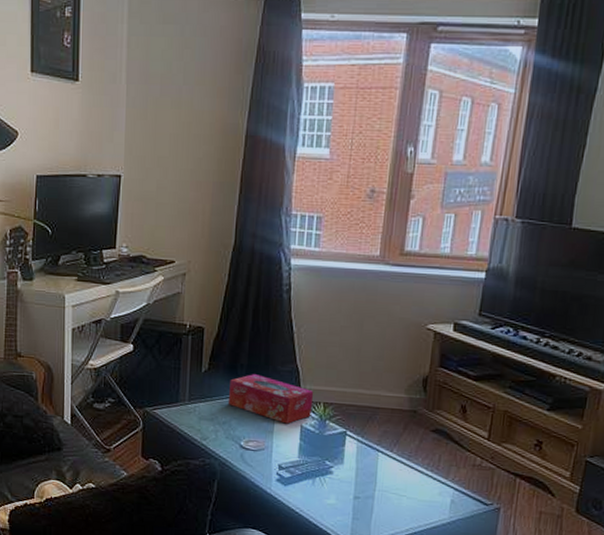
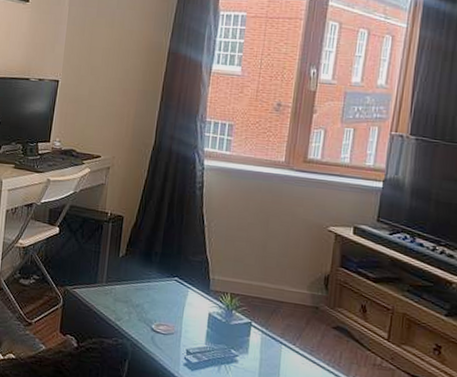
tissue box: present [227,374,314,424] -> none [141,262,222,311]

